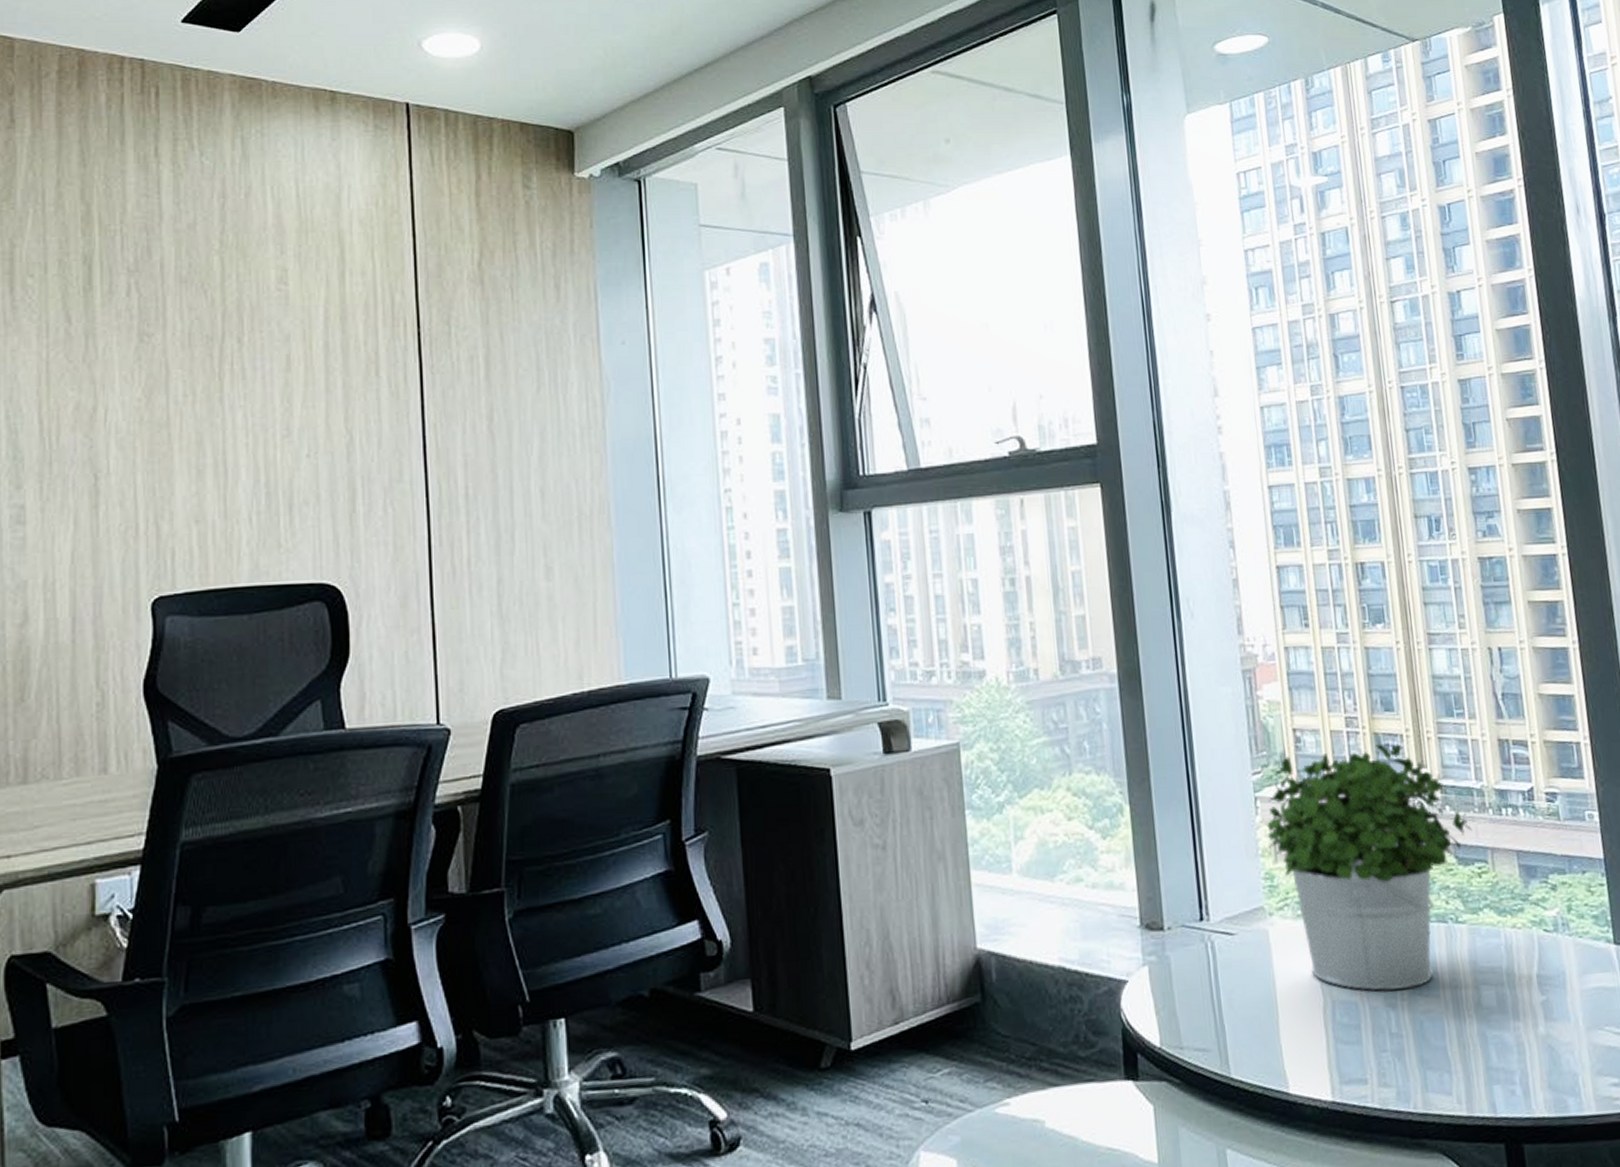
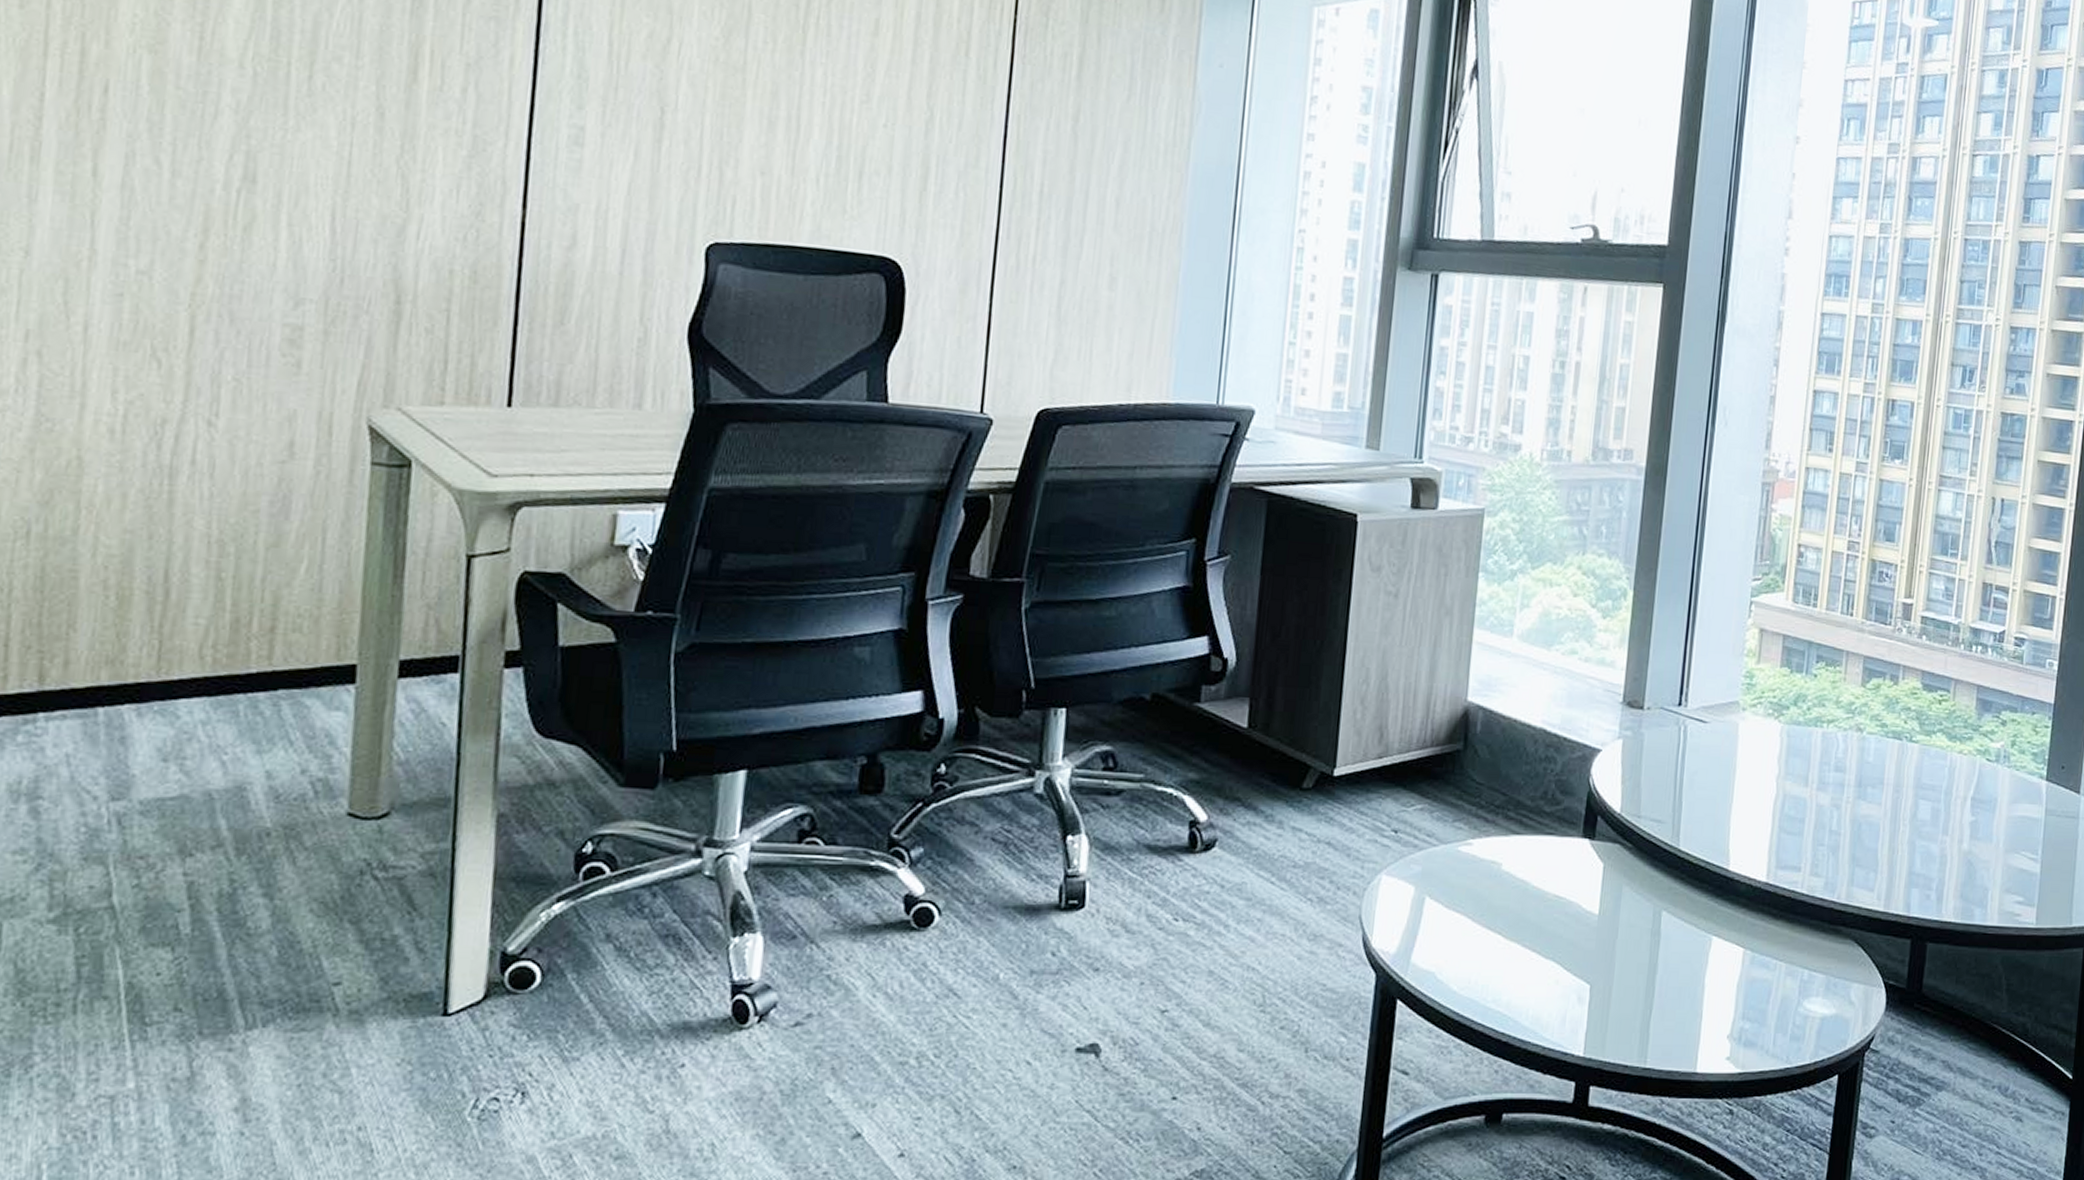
potted plant: present [1267,743,1472,992] -> none [1754,568,1942,793]

